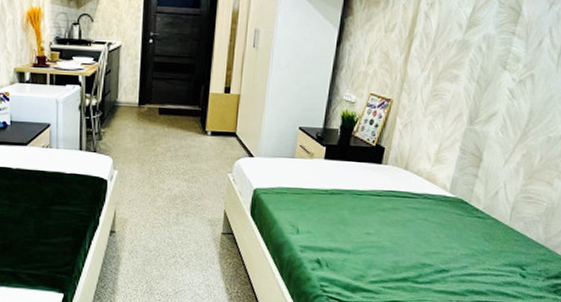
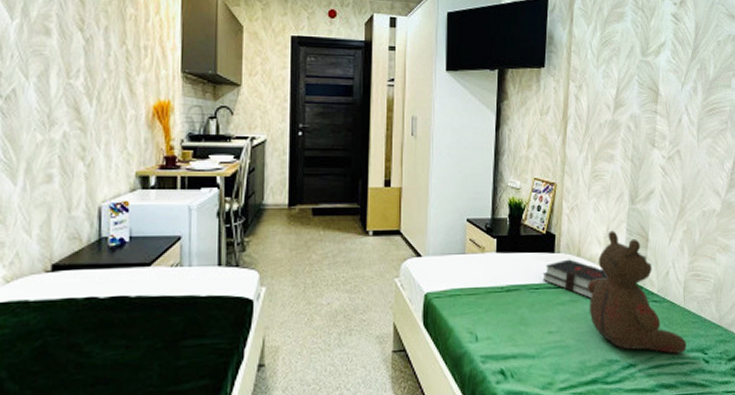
hardback book: none [366,171,433,209] -> present [542,259,607,299]
teddy bear: none [408,148,505,267] -> present [587,230,687,354]

